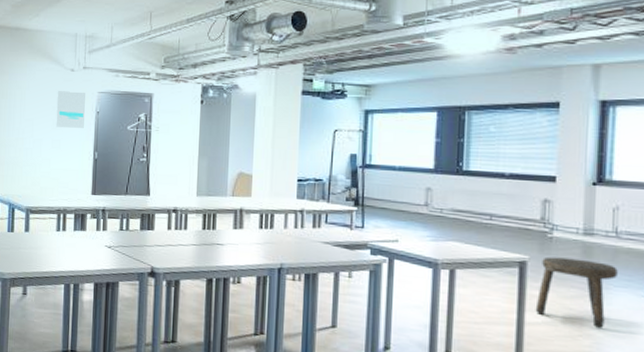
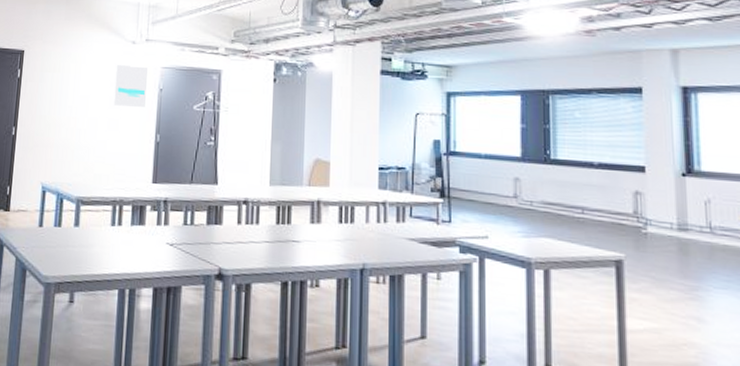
stool: present [535,256,618,328] -> none [635,254,716,336]

